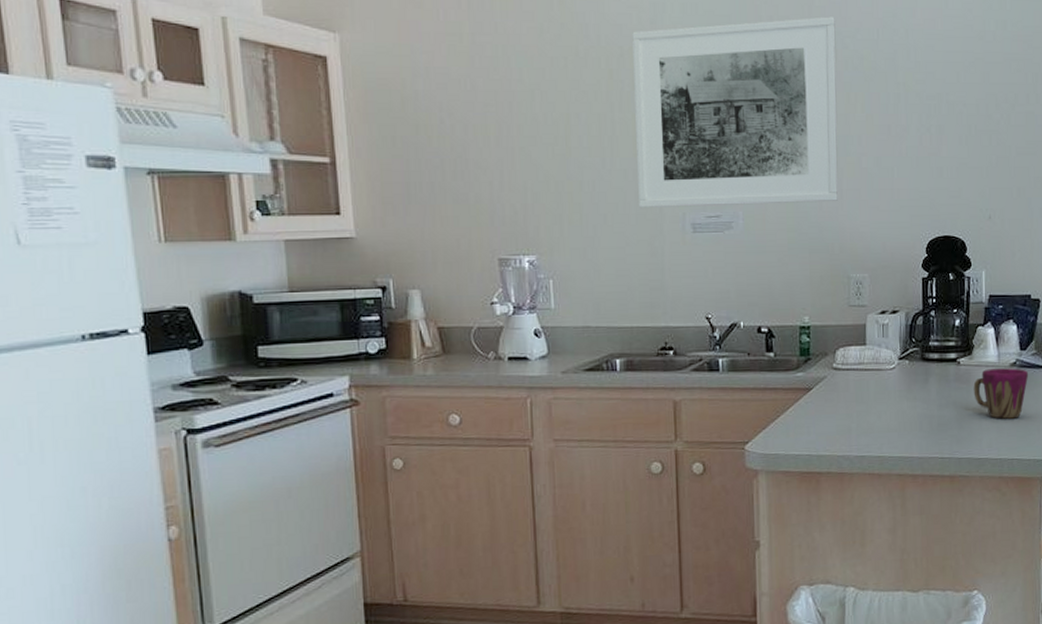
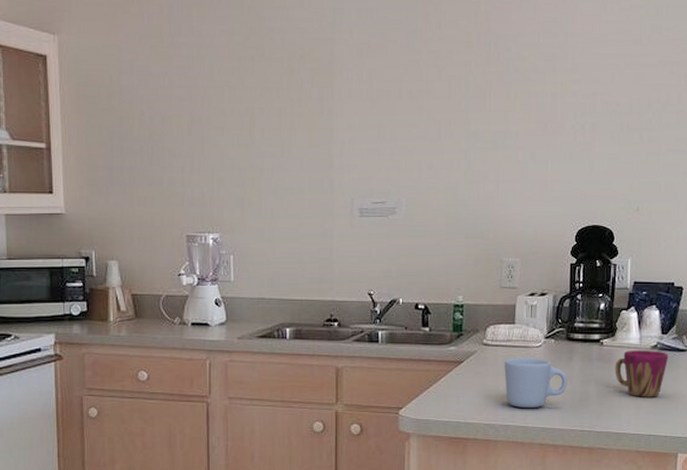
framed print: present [632,16,839,209] -> none [312,21,499,194]
mug: none [856,381,924,437] -> present [504,358,567,409]

